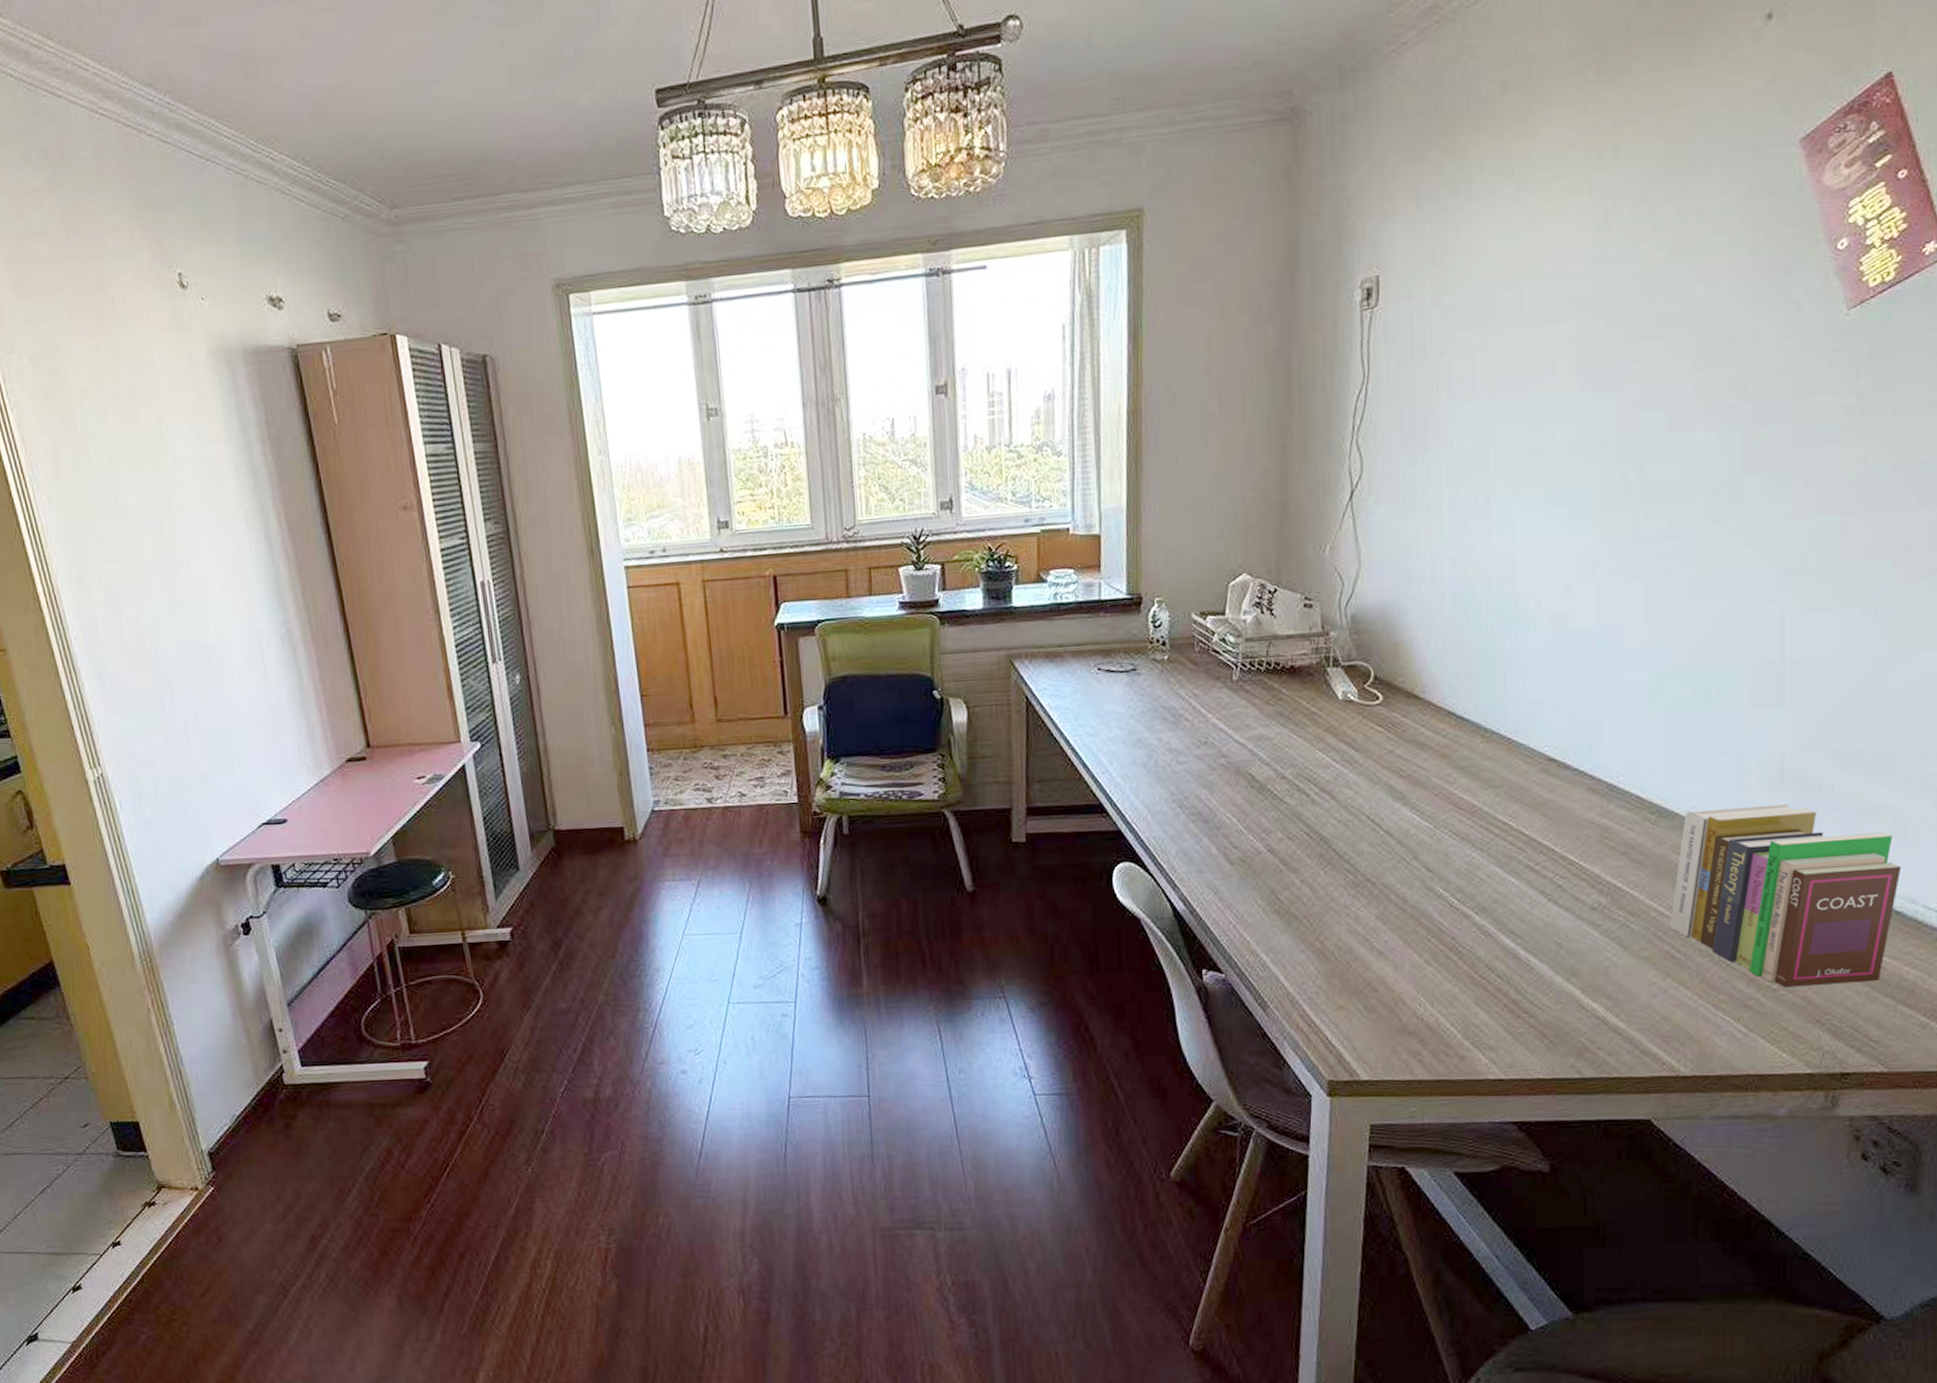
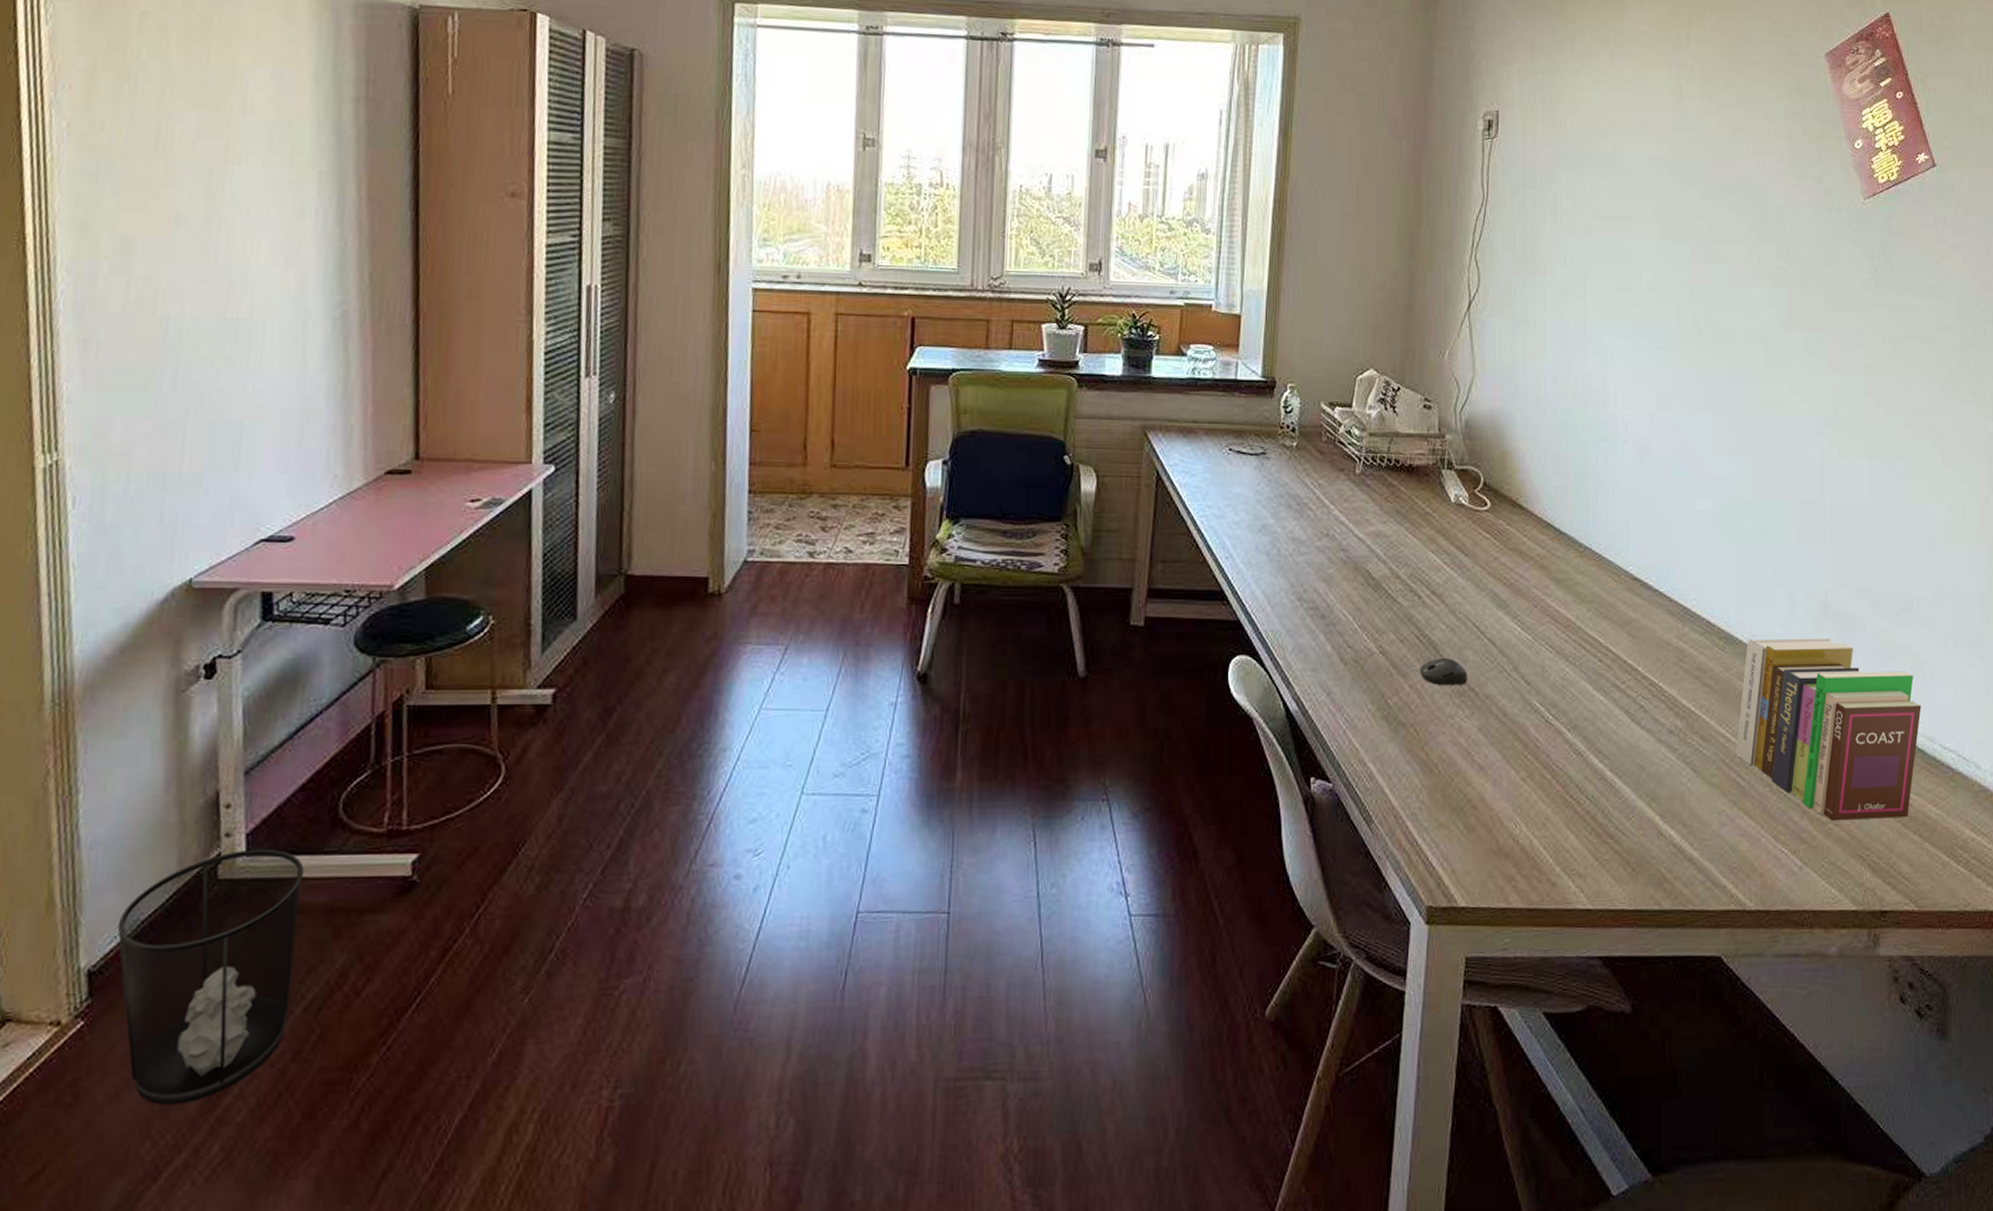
waste bin: none [221,1061,355,1245] -> present [117,848,304,1105]
computer mouse: none [1311,852,1363,878] -> present [1420,658,1468,685]

